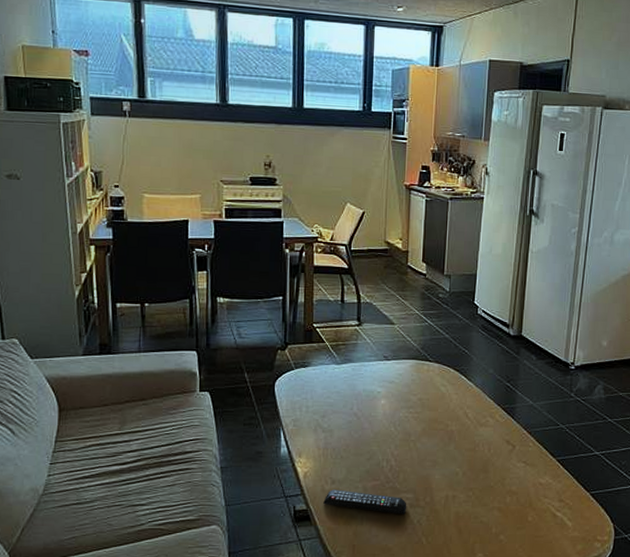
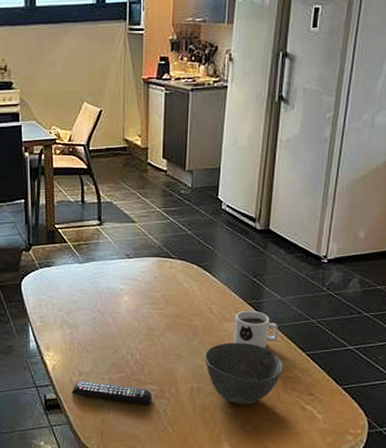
bowl: none [459,448,535,513] -> present [204,342,283,405]
mug: none [488,415,530,454] -> present [234,310,278,348]

